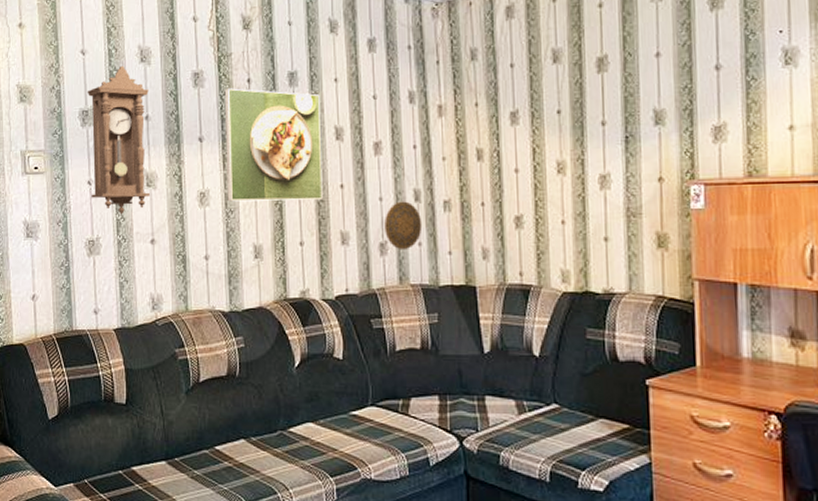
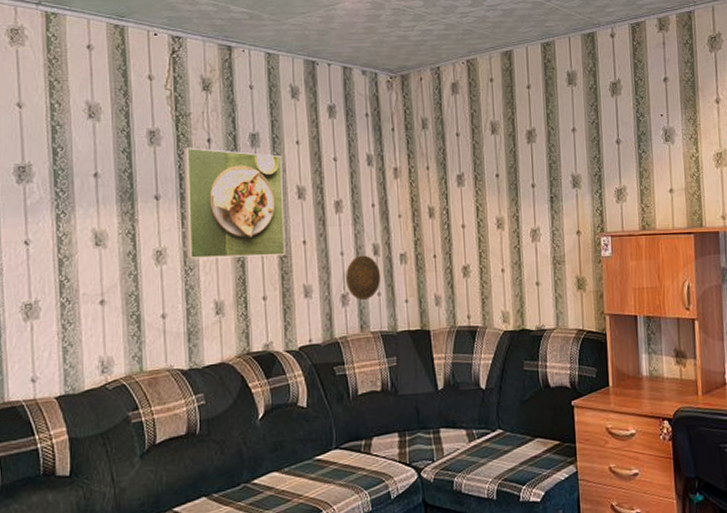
pendulum clock: present [86,65,151,215] -> none [23,121,100,276]

